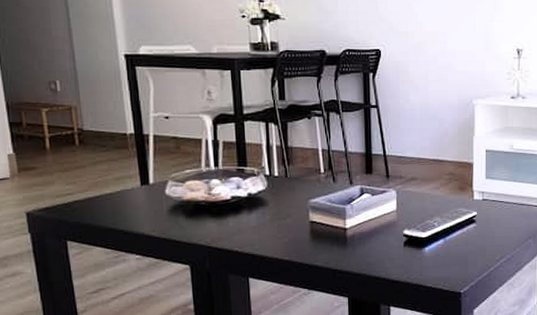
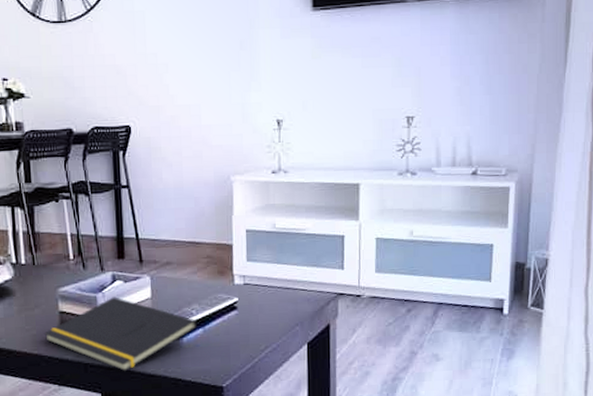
notepad: none [295,208,438,278] -> present [44,297,197,372]

